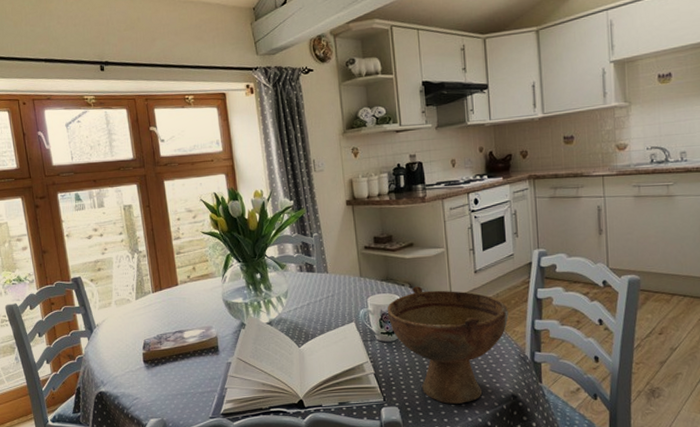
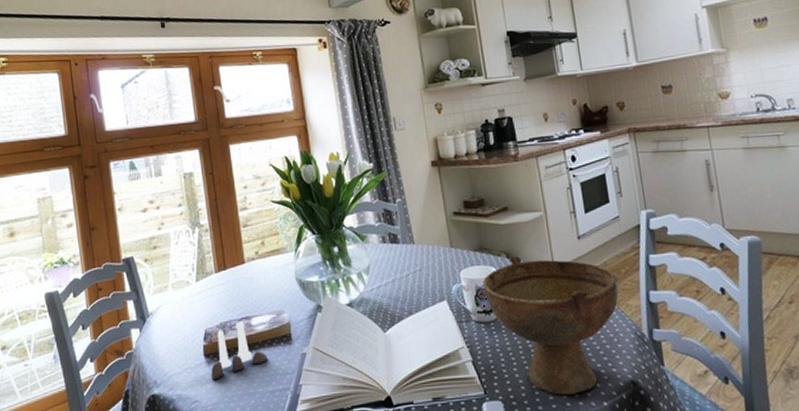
salt and pepper shaker set: none [149,333,198,381] -> present [211,320,268,380]

